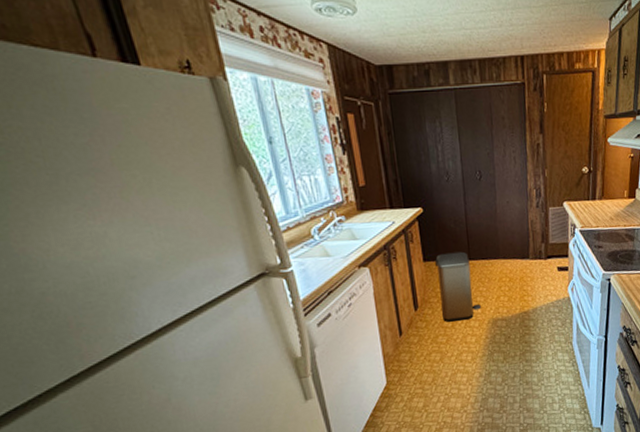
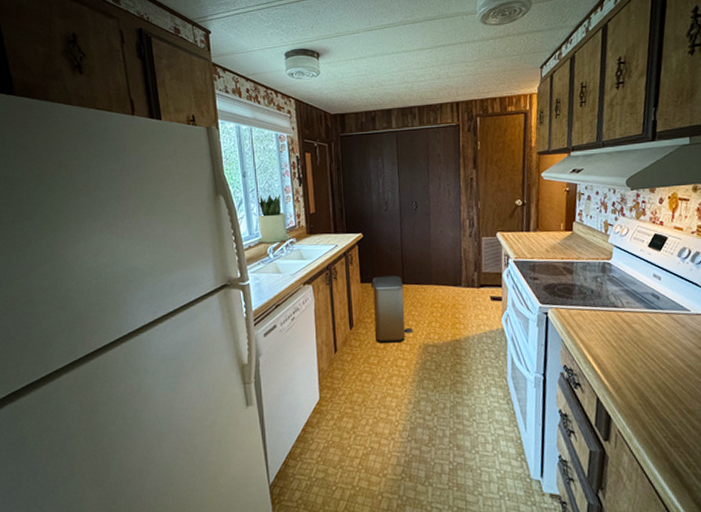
planter: none [292,164,338,224] -> present [257,194,290,243]

